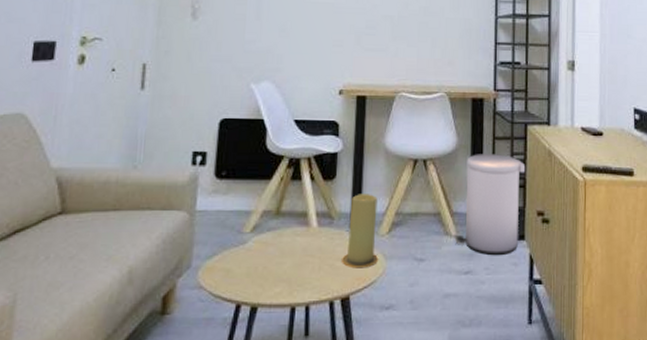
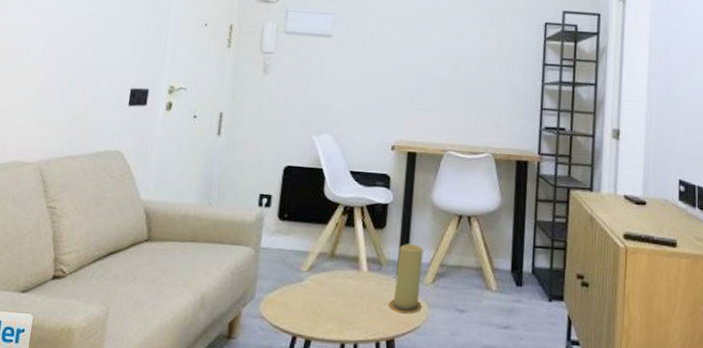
pedal bin: present [454,154,526,255] -> none [494,214,567,314]

